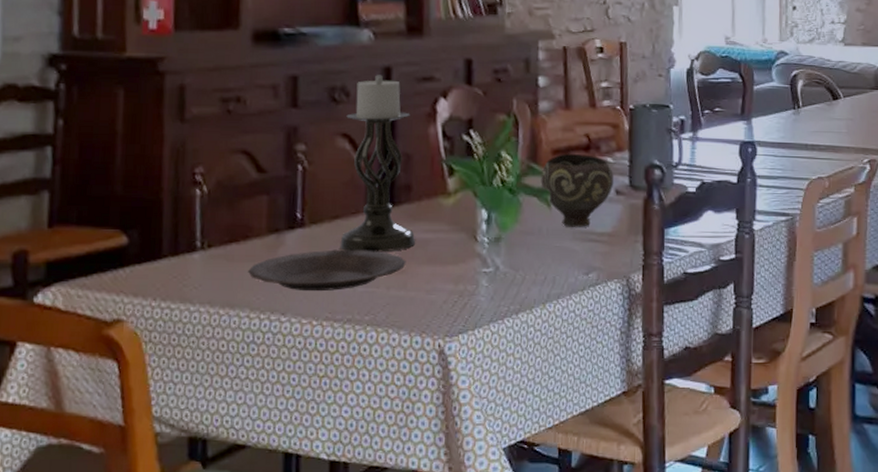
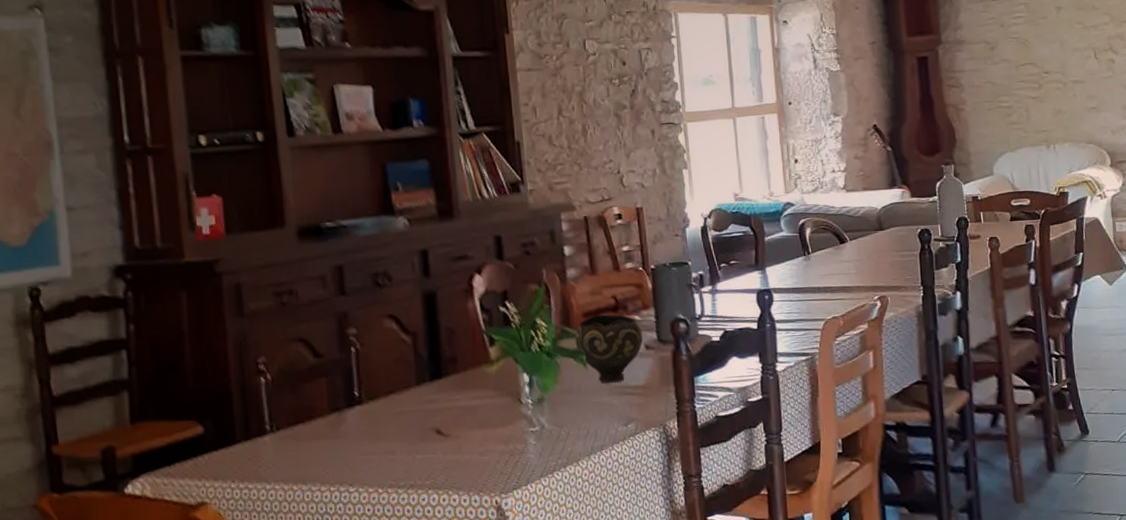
plate: present [248,249,406,292] -> none [315,420,459,463]
candle holder: present [340,75,415,253] -> none [391,258,465,422]

